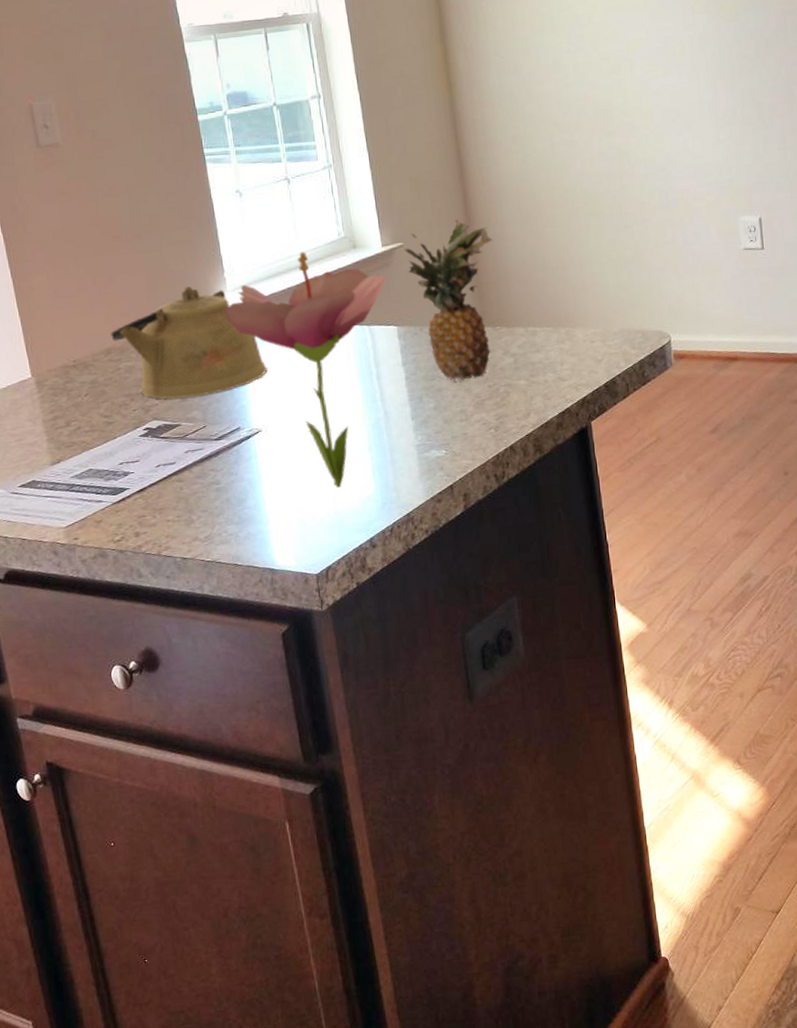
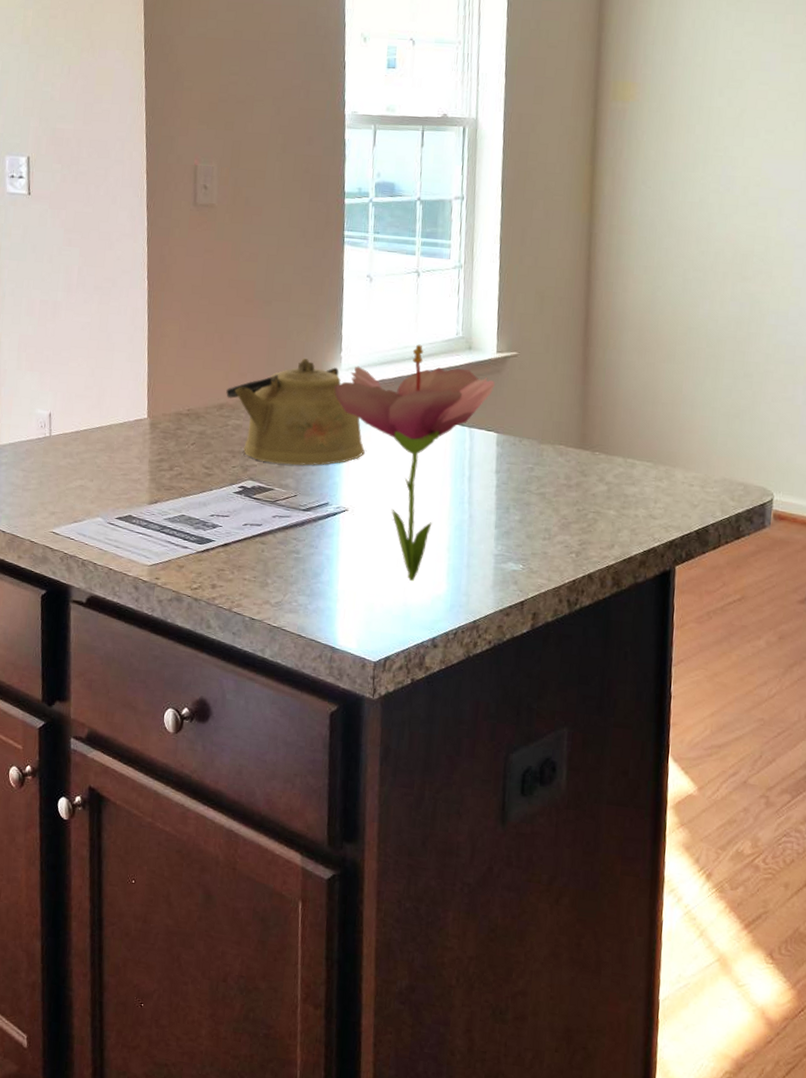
fruit: present [404,219,494,382] -> none [517,339,609,500]

